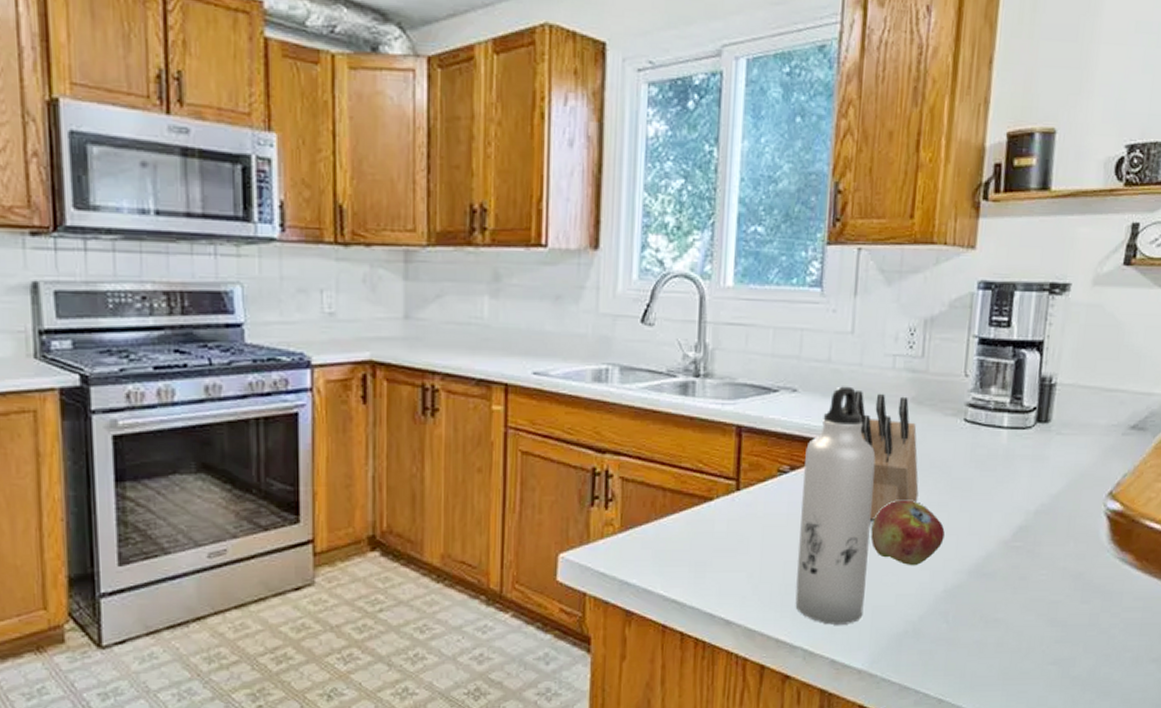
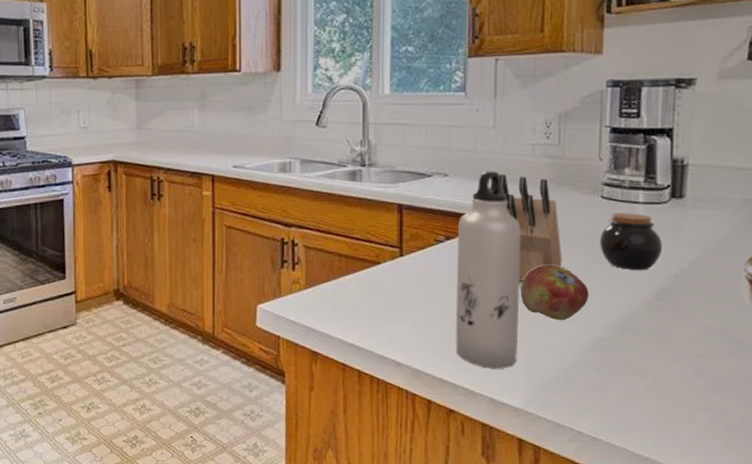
jar: none [959,439,1024,507] -> present [600,213,662,271]

